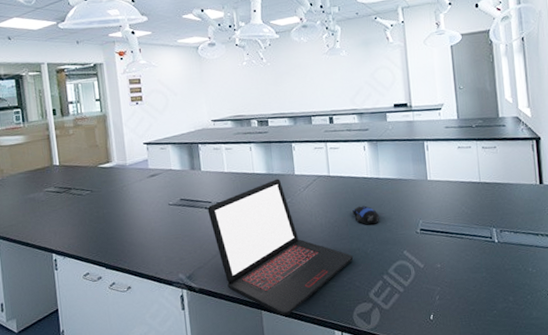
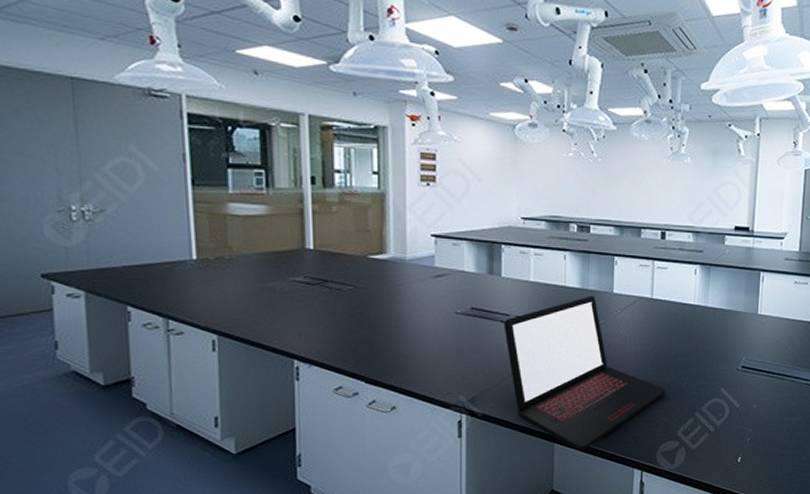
computer mouse: present [352,205,380,225] -> none [672,336,701,357]

